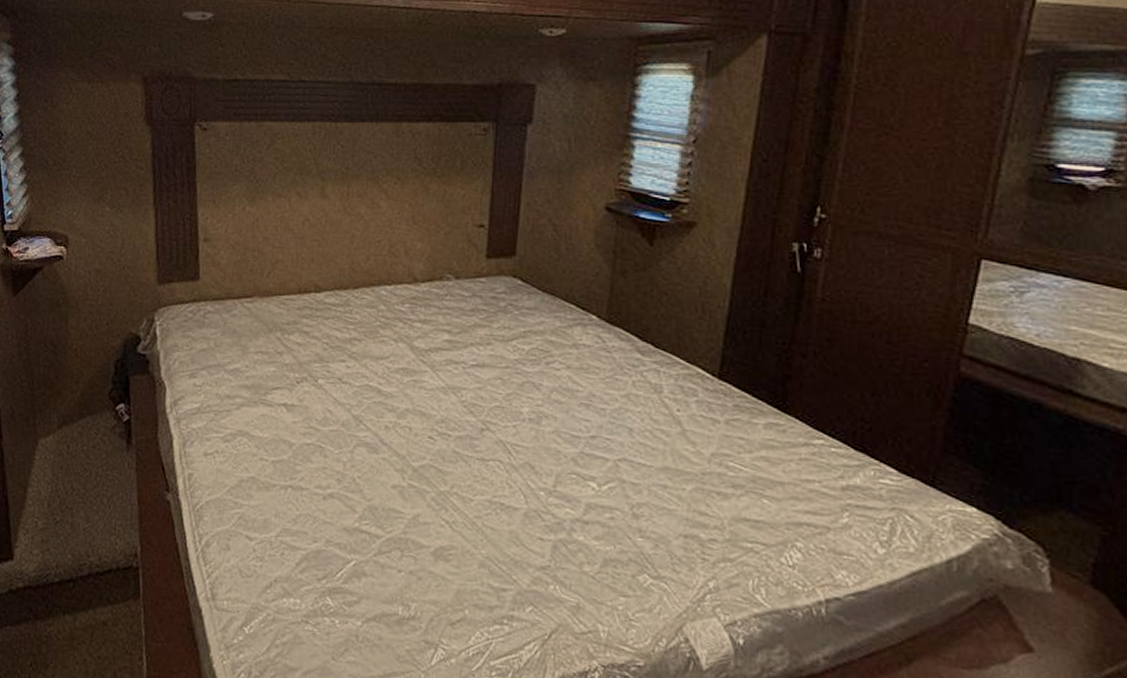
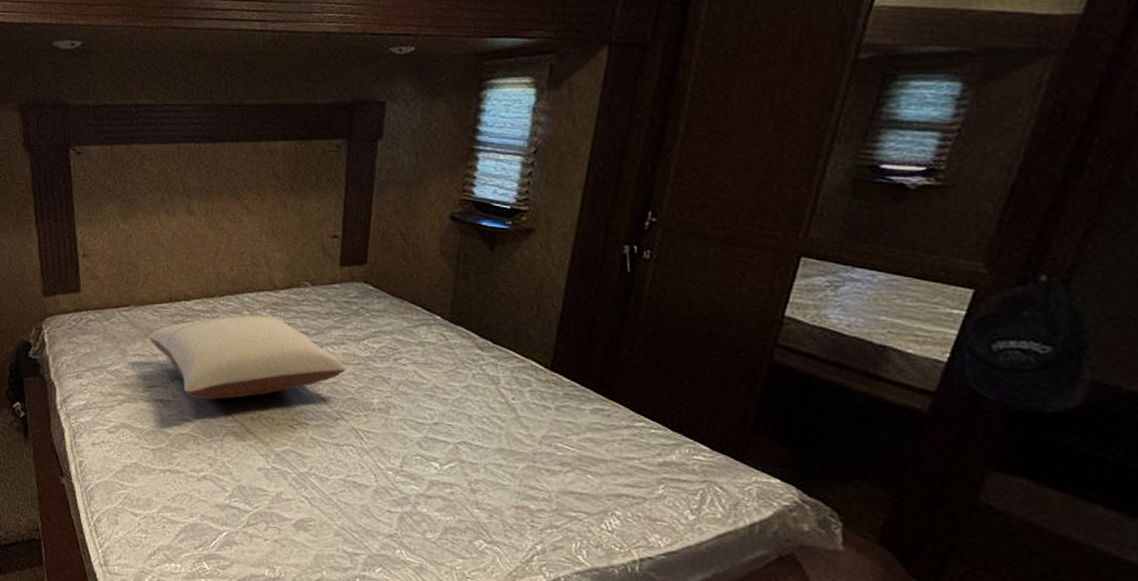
pillow: none [273,309,493,405] -> present [148,314,346,400]

